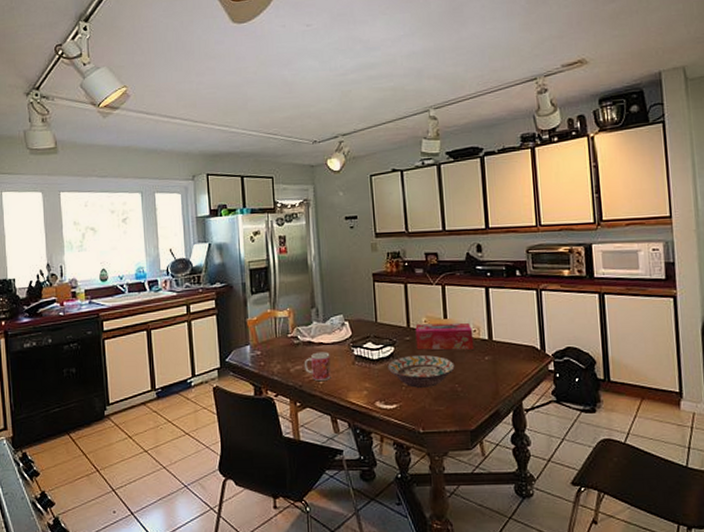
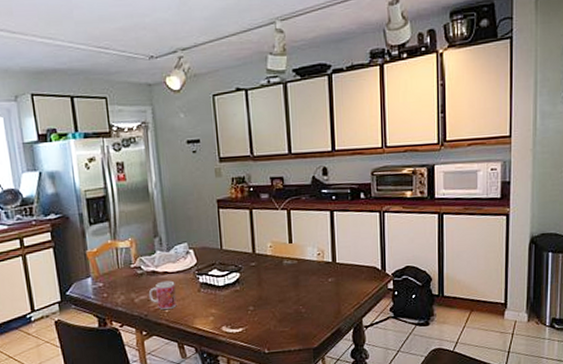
decorative bowl: present [387,354,455,389] -> none [233,279,299,312]
tissue box: present [415,322,474,350] -> none [260,246,318,275]

